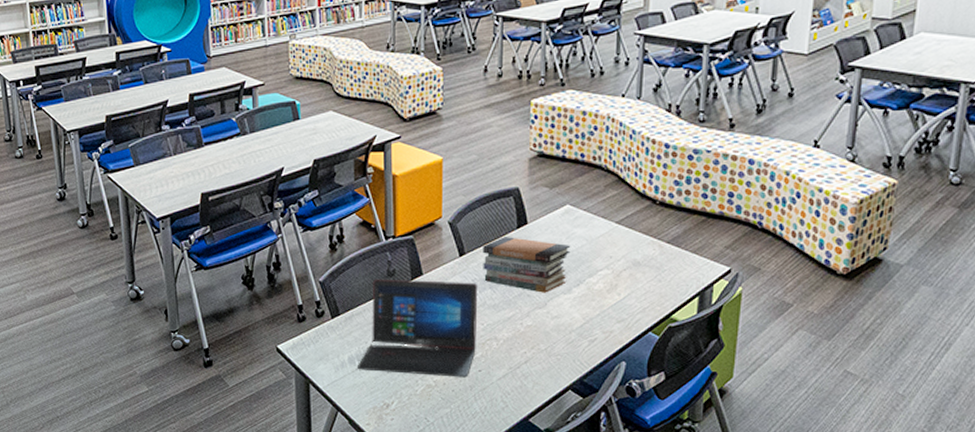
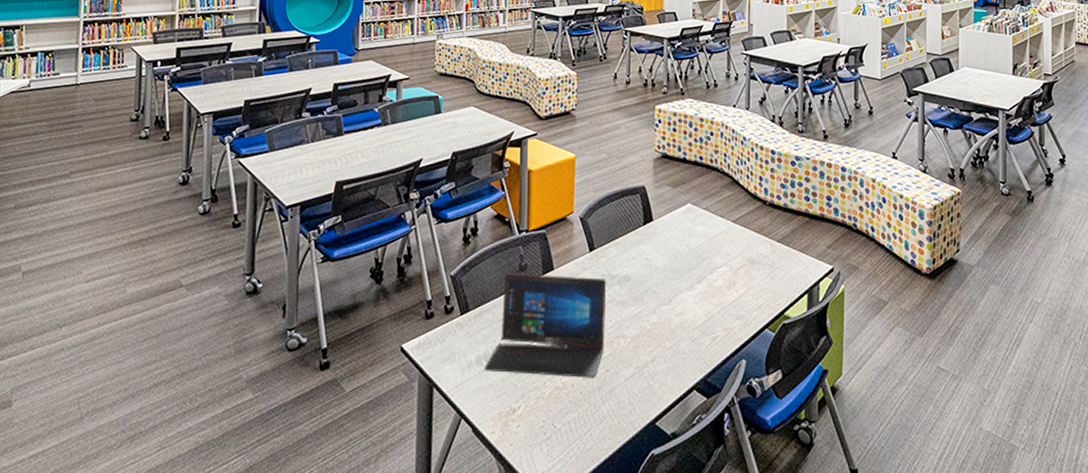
book stack: present [483,237,571,293] -> none [611,233,692,289]

